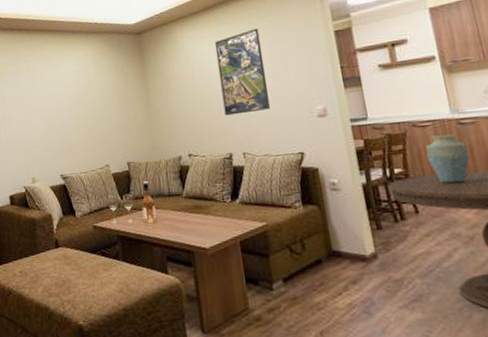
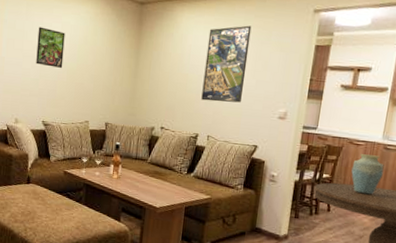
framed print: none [40,79,72,117] -> present [36,26,65,68]

